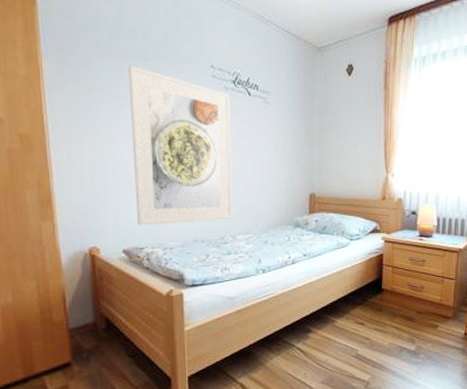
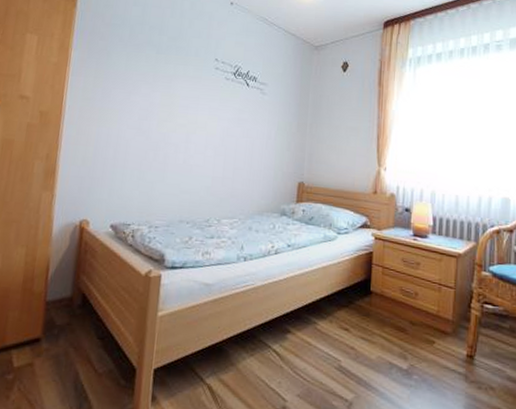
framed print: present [128,66,233,226] -> none [128,57,230,203]

